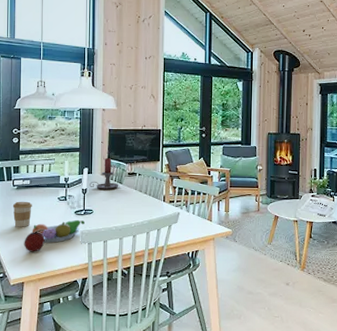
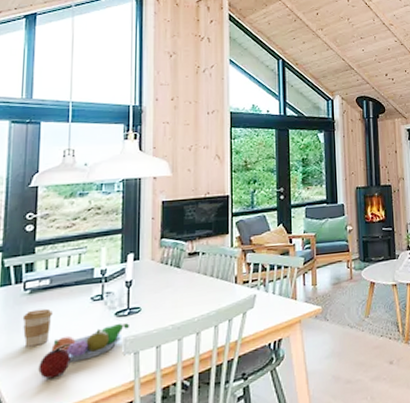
candle holder: present [90,158,119,190] -> none [136,237,176,279]

